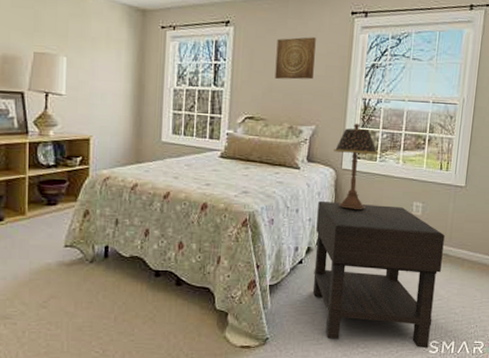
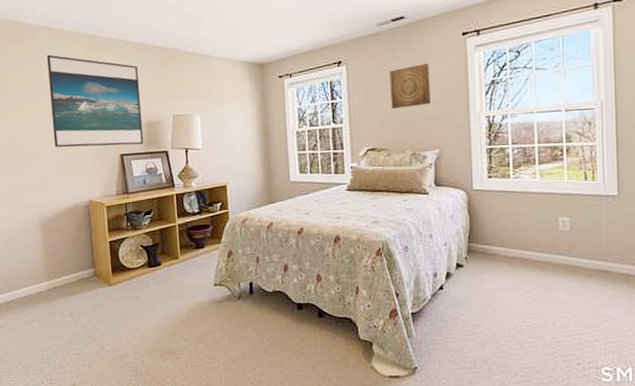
nightstand: present [312,201,445,348] -> none [452,223,603,376]
table lamp: present [333,123,379,209] -> none [462,141,511,230]

